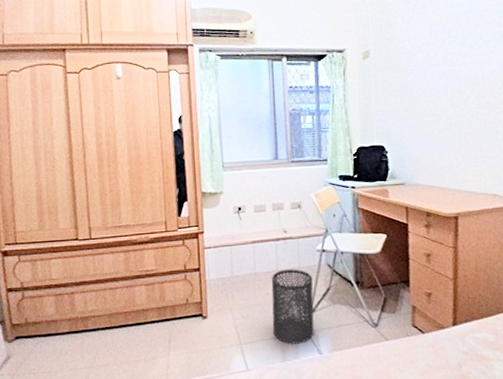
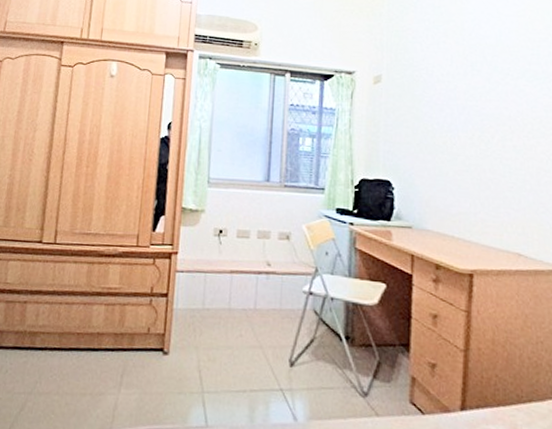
trash can: present [271,269,314,344] -> none [241,309,295,404]

